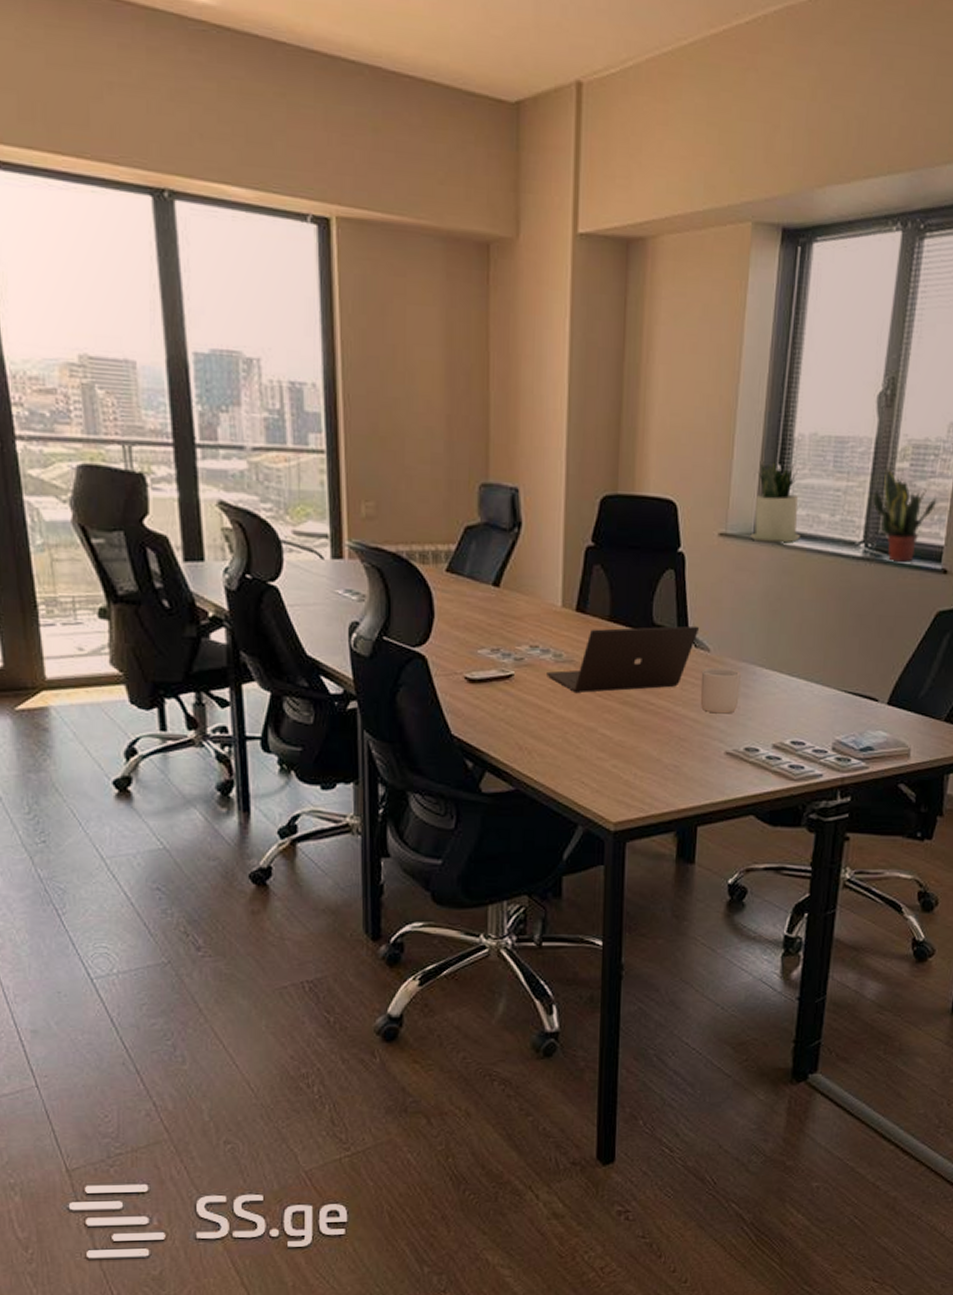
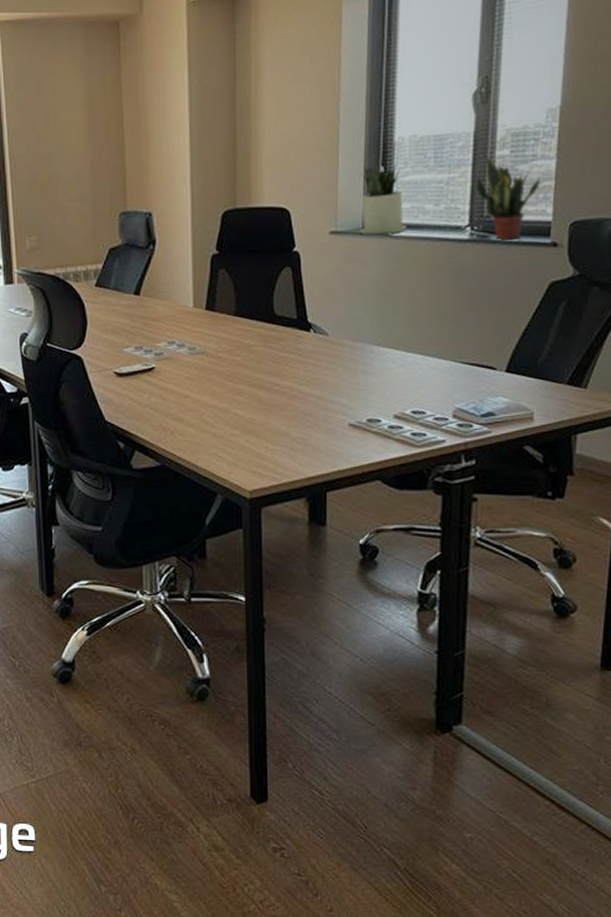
laptop: present [547,625,700,693] -> none [183,314,318,379]
mug: present [700,667,741,714] -> none [321,349,359,390]

